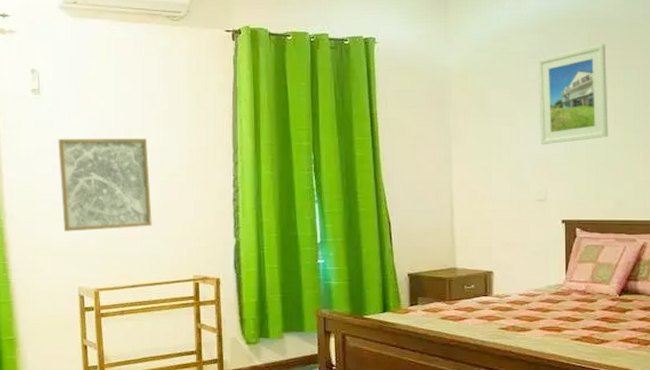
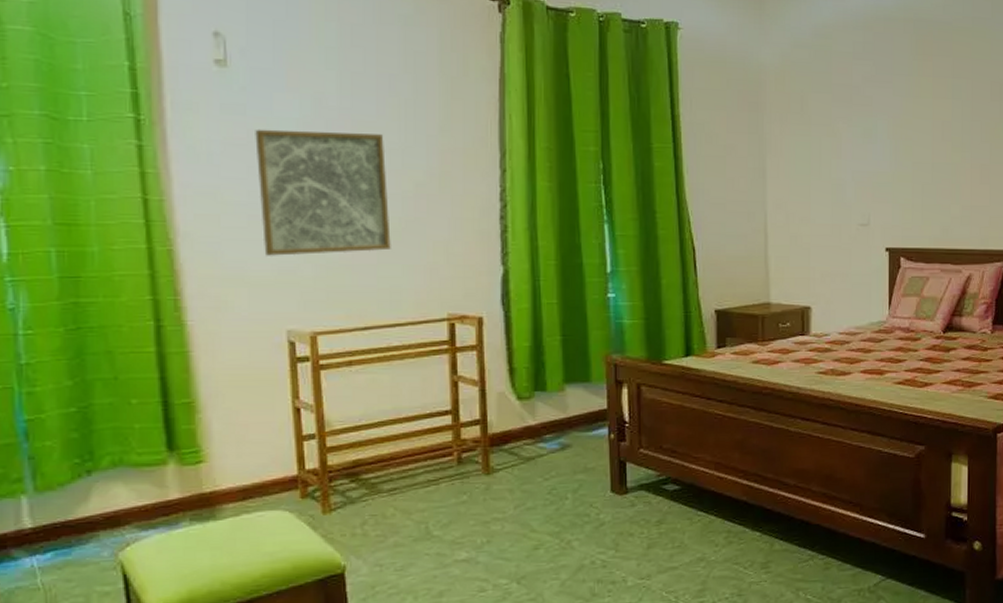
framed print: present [537,44,609,145] -> none [861,48,936,161]

